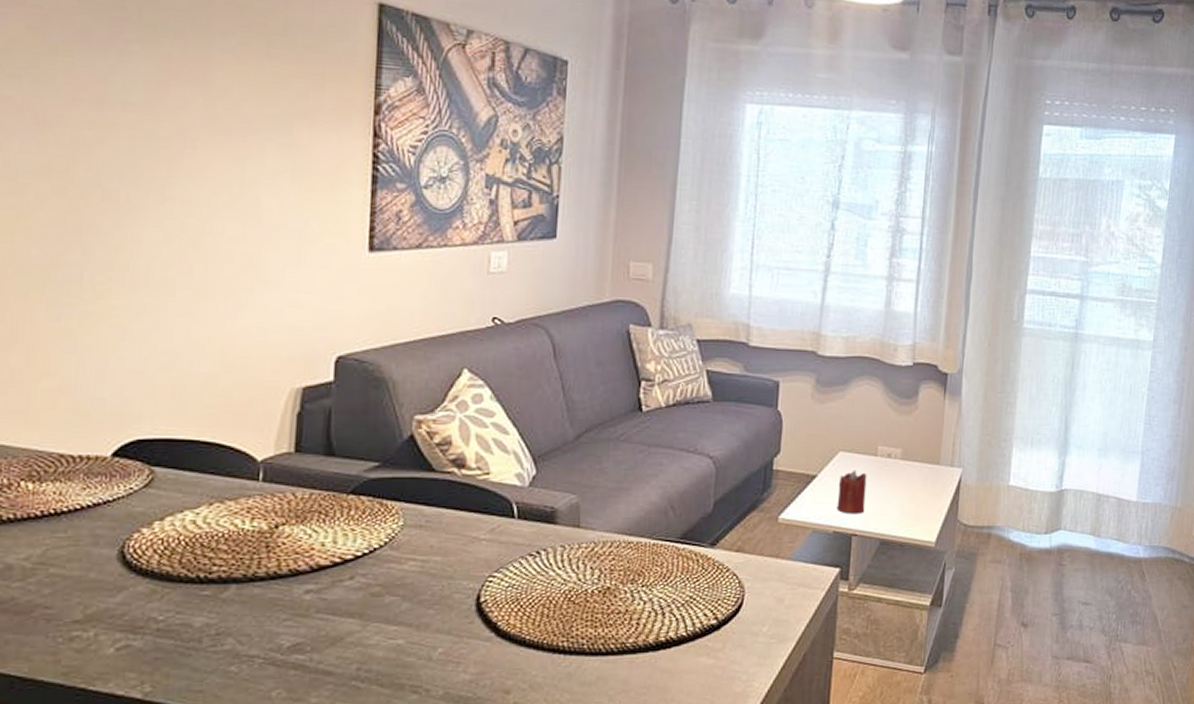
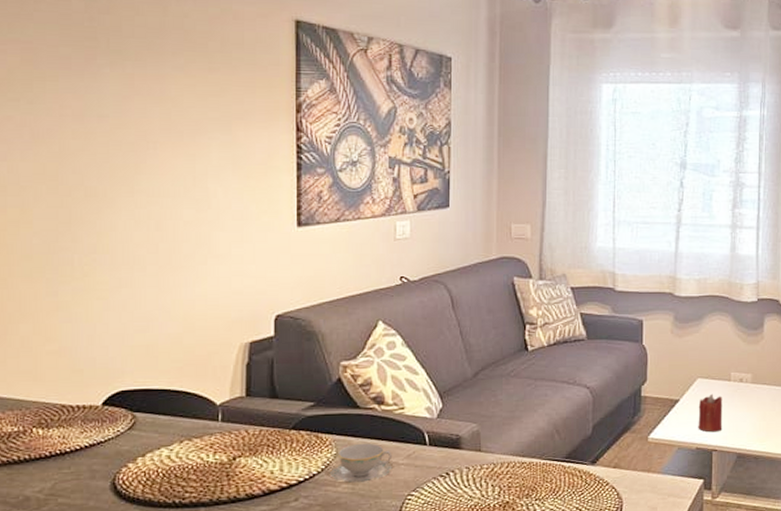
teacup: none [393,513,474,561] -> present [329,443,394,484]

